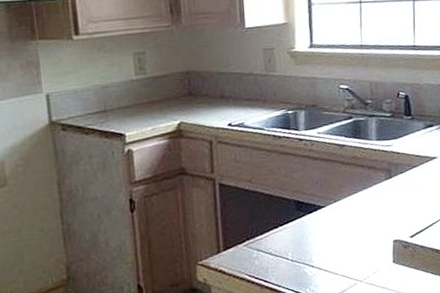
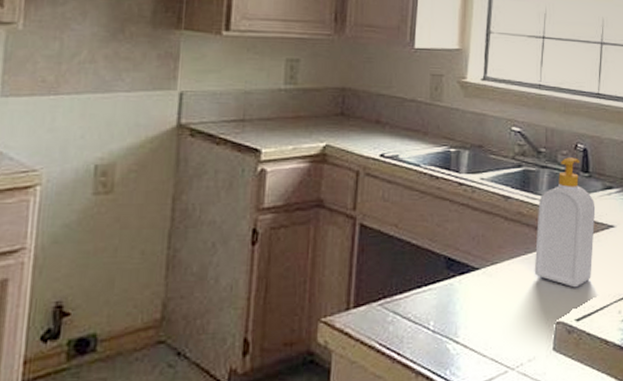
soap bottle: none [369,104,421,212] -> present [534,157,596,288]

